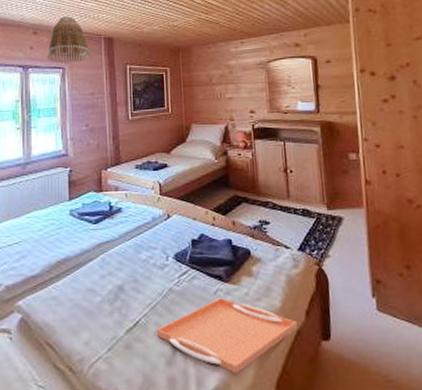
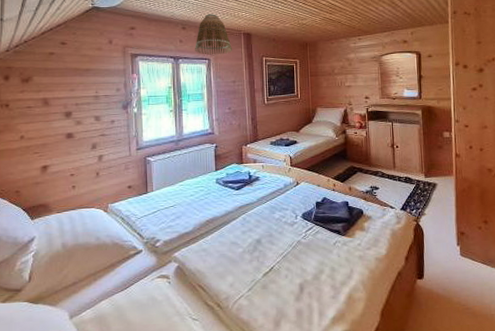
serving tray: present [156,298,298,374] -> none [287,248,399,306]

